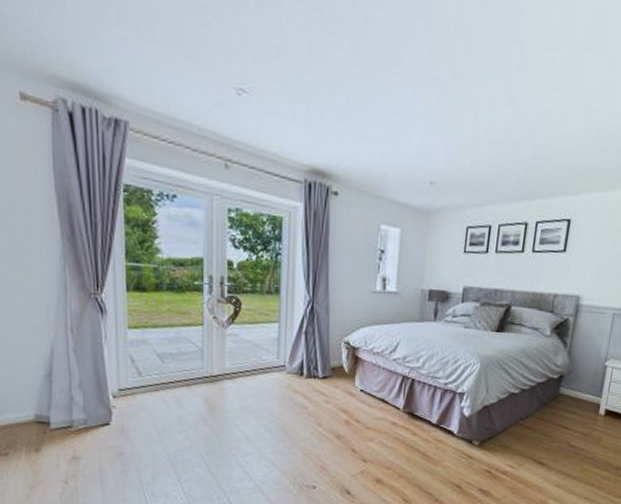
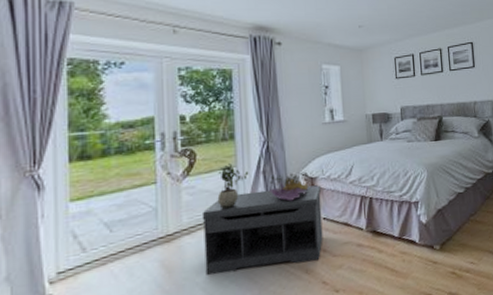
bench: none [243,349,363,429] -> present [201,185,323,275]
potted plant: none [259,318,291,362] -> present [217,163,249,209]
dried flowers: none [310,337,350,367] -> present [269,173,309,201]

